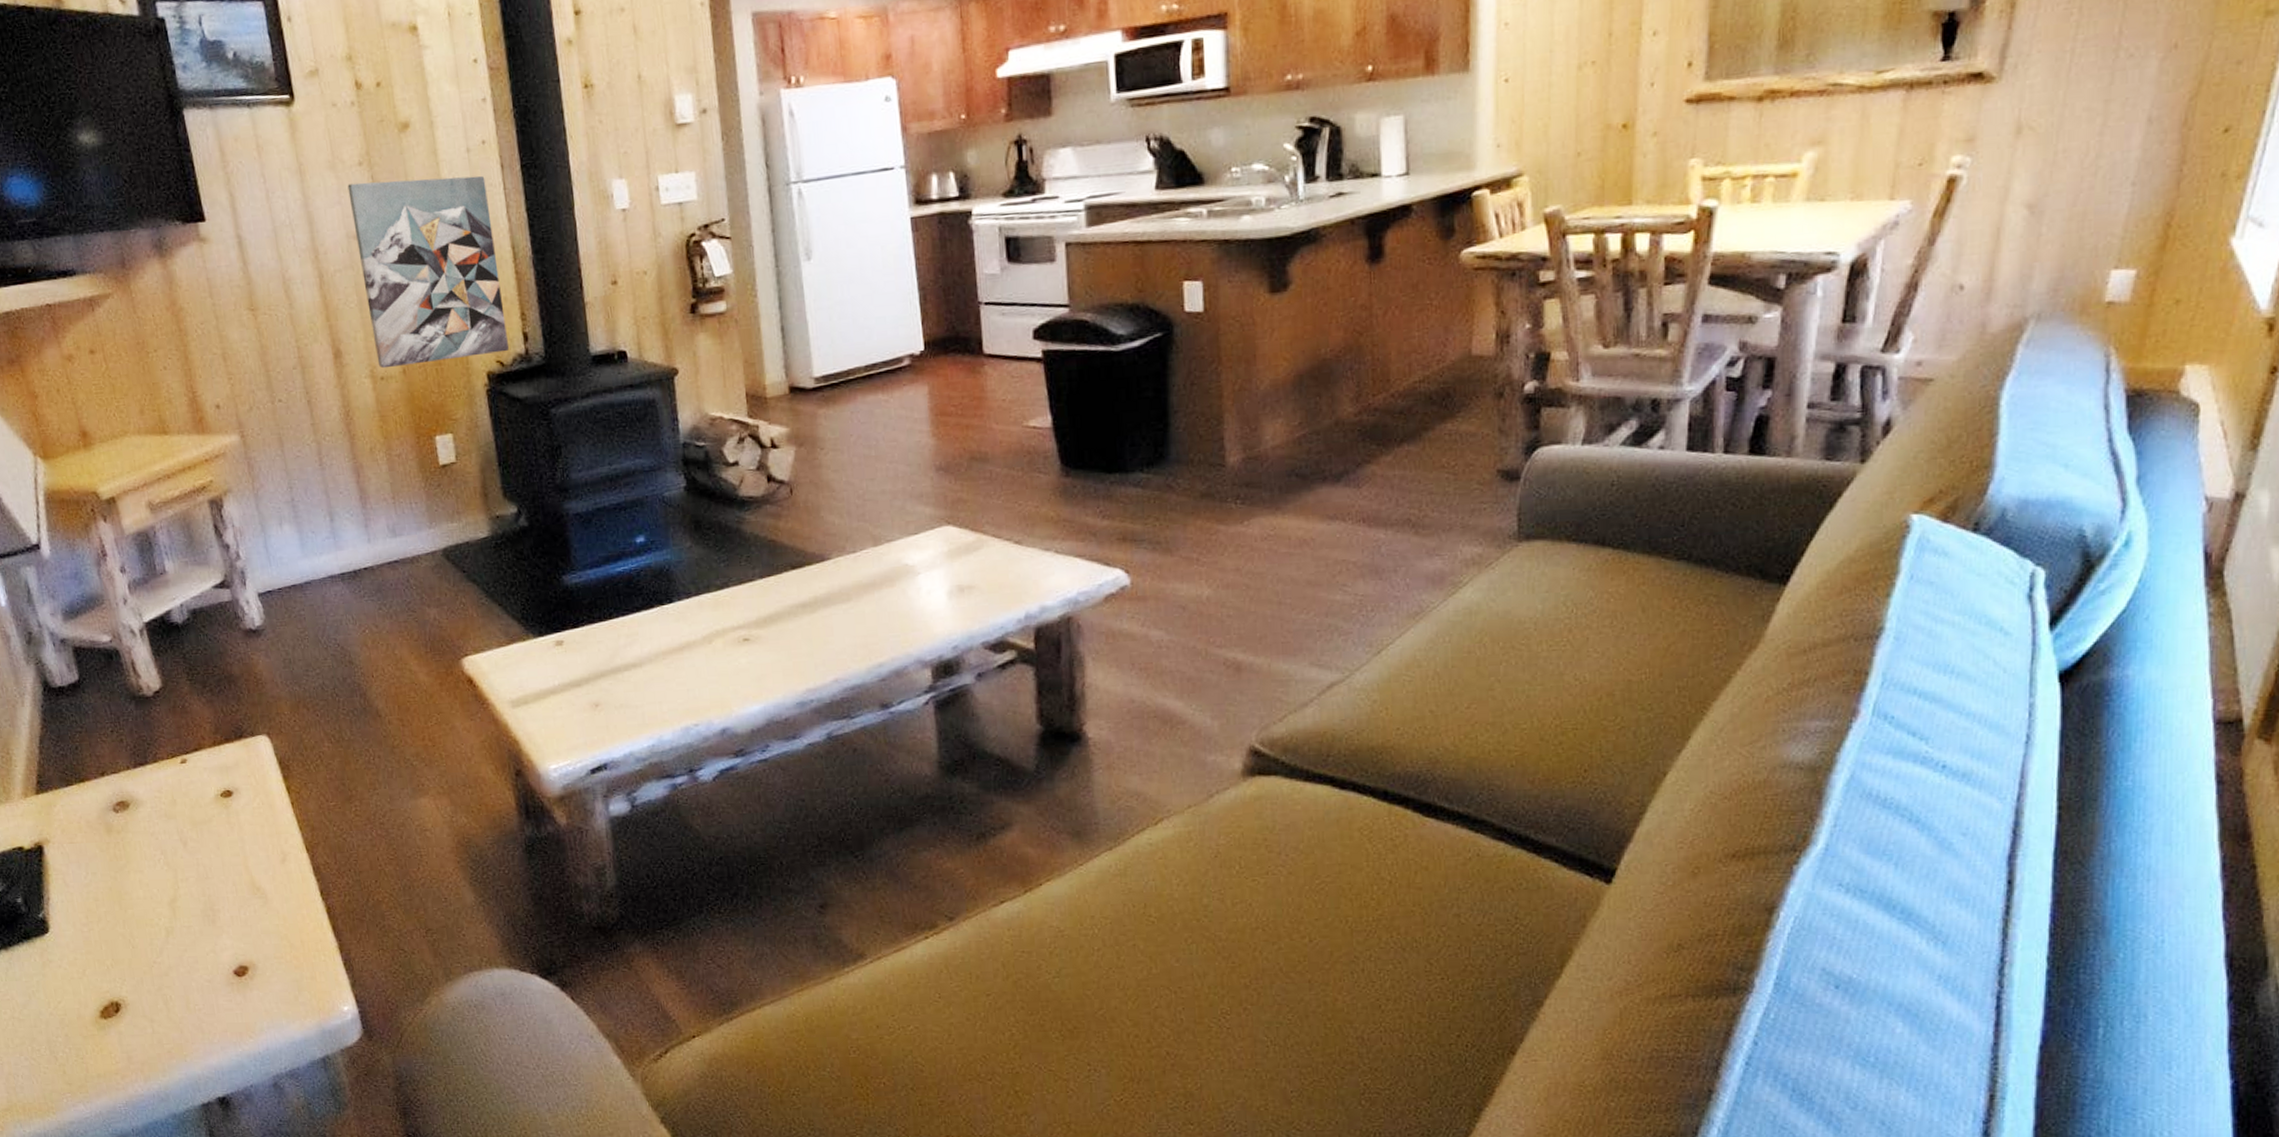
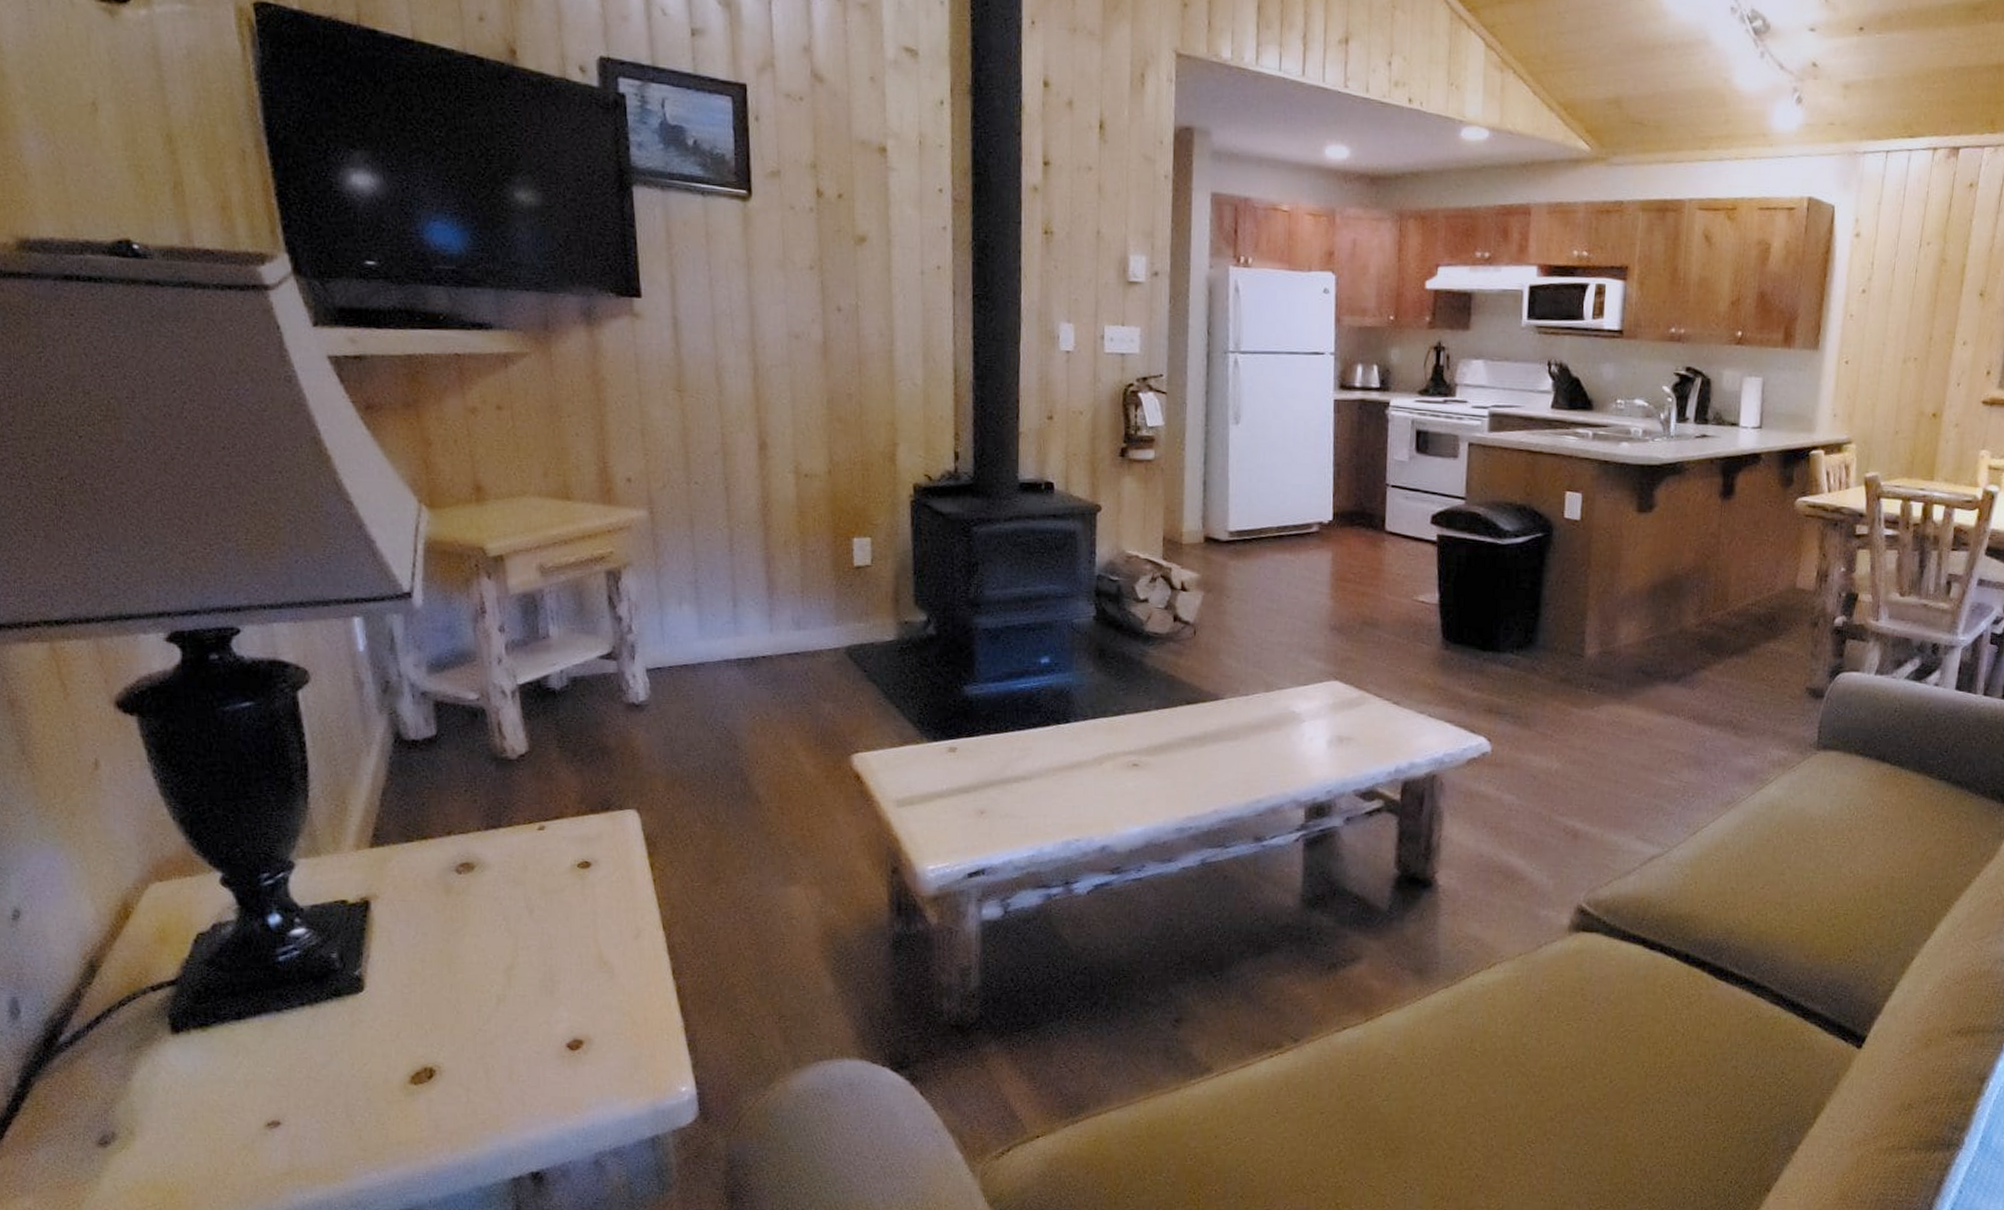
wall art: present [347,175,509,369] -> none [795,285,939,467]

